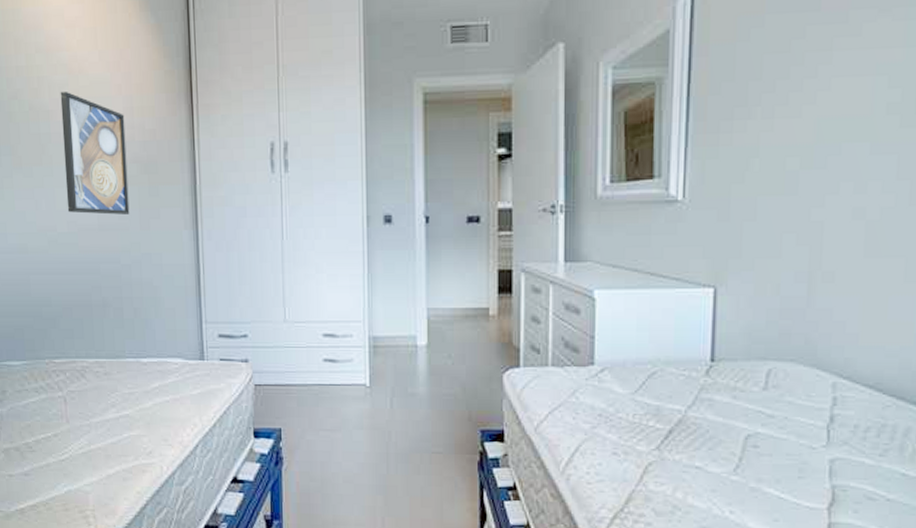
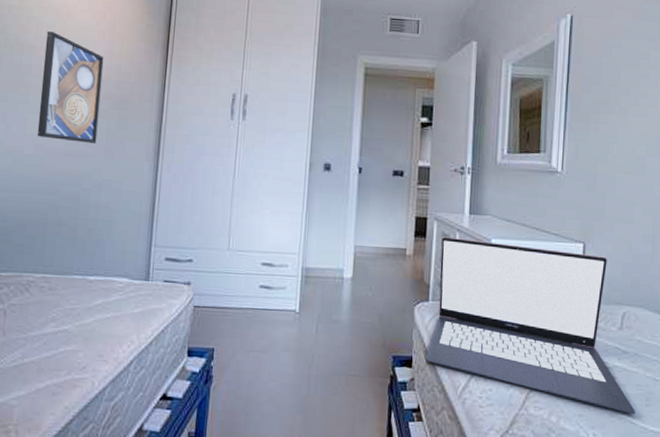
laptop: none [519,290,786,489] -> present [425,236,636,415]

